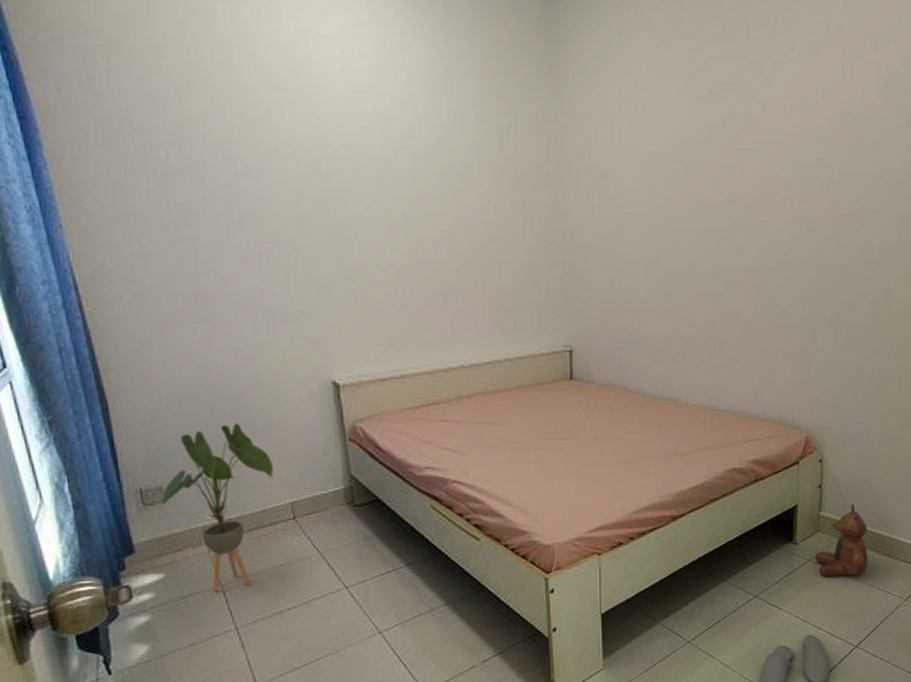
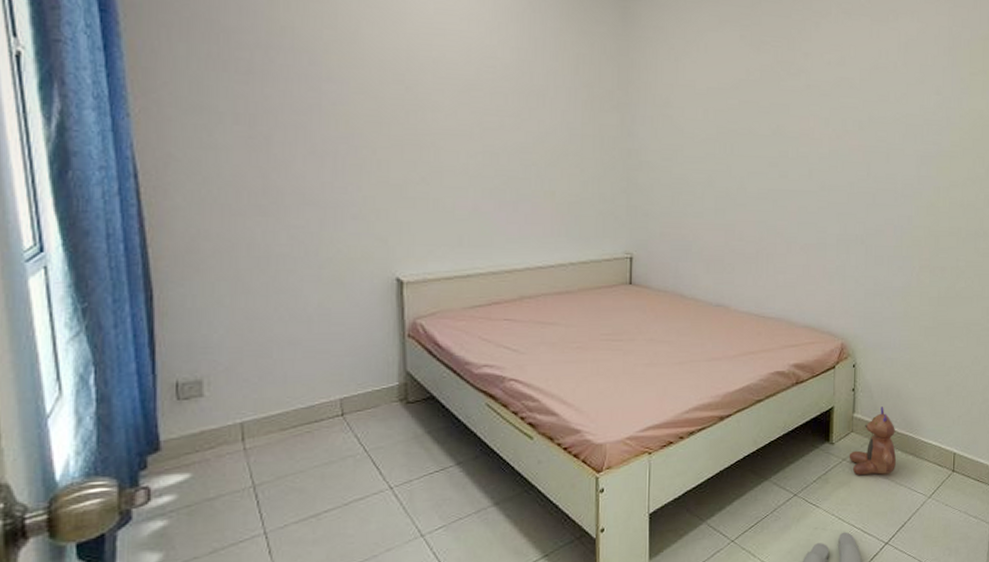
house plant: present [160,424,274,592] -> none [197,317,327,493]

